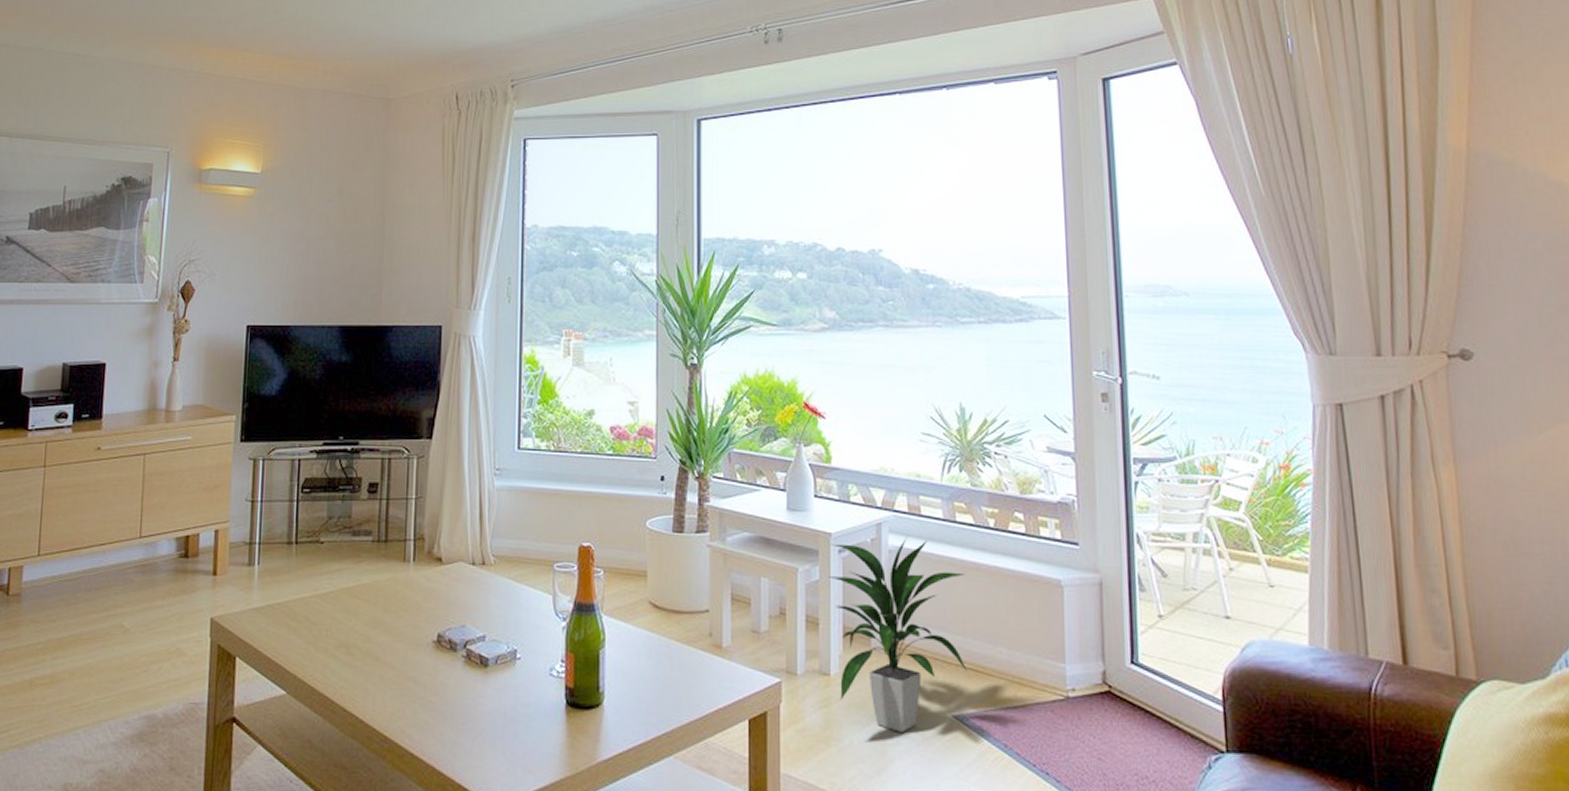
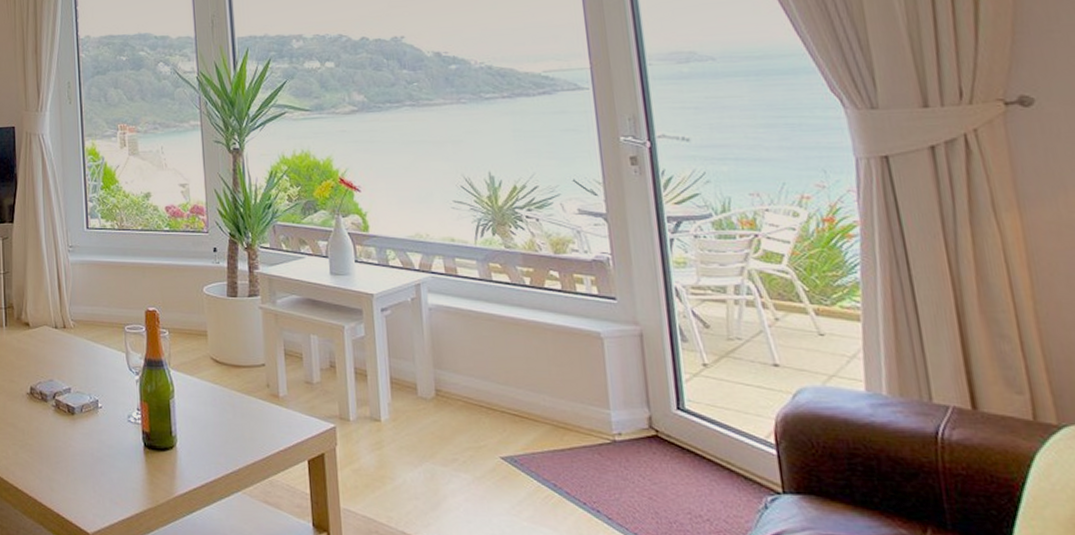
indoor plant: present [827,537,967,732] -> none [372,296,512,472]

